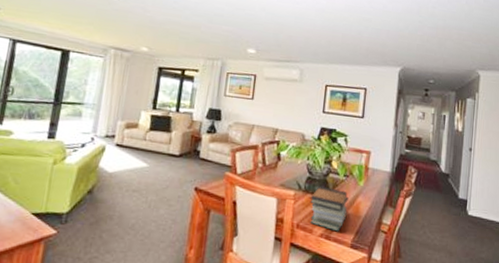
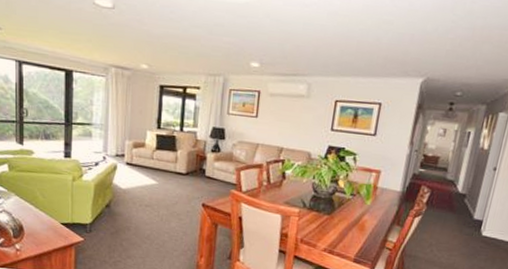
book stack: present [309,185,349,232] -> none [313,204,354,248]

